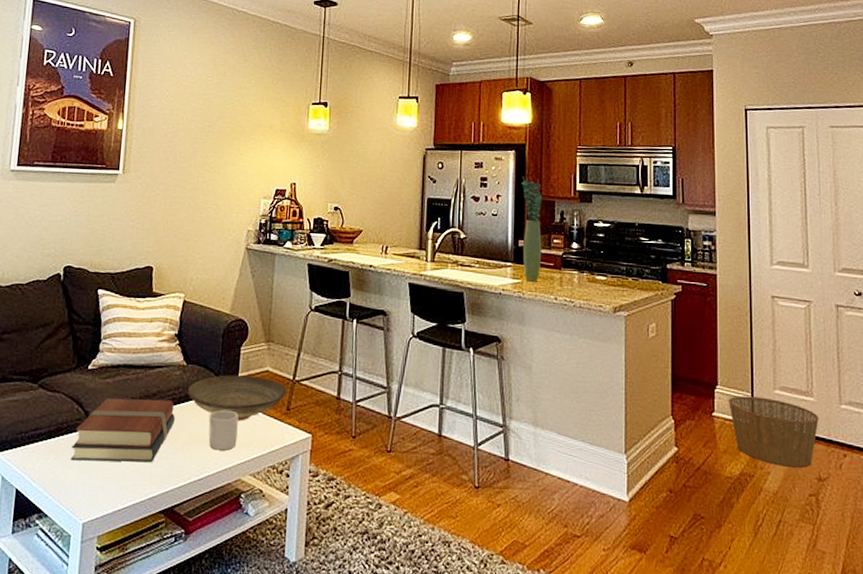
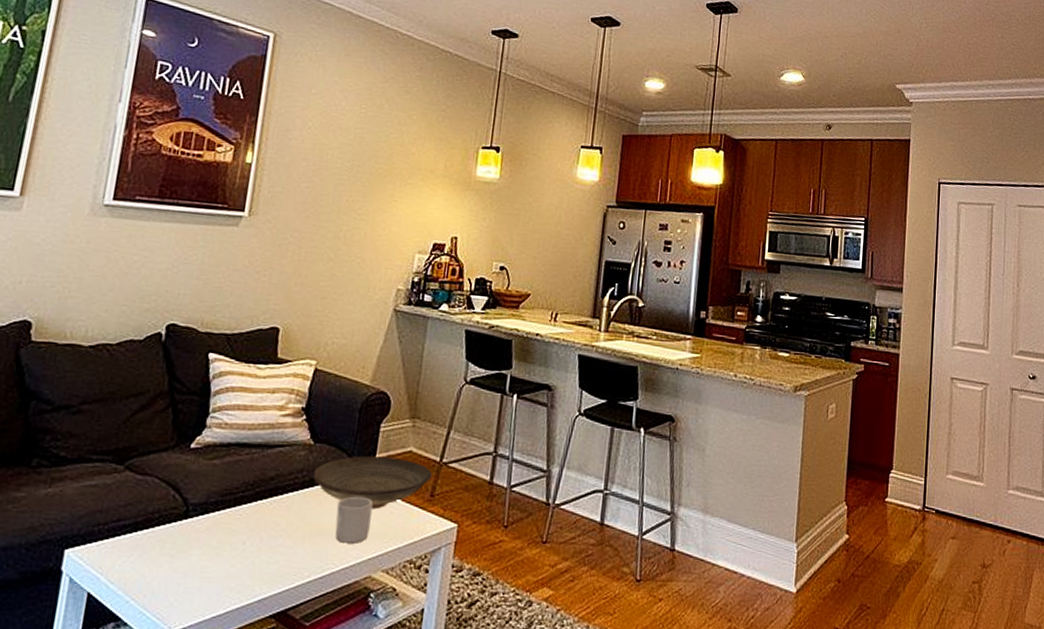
books: present [70,398,176,463] -> none [161,482,297,559]
vase: present [521,176,543,282] -> none [703,242,730,357]
basket: present [729,395,819,468] -> none [902,480,987,554]

